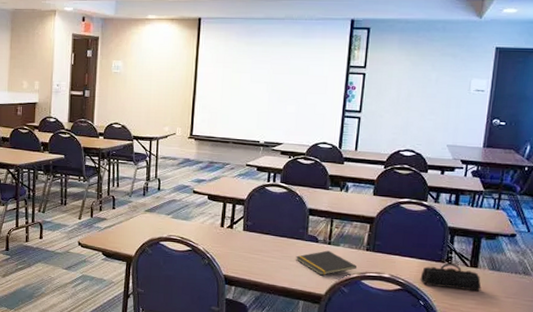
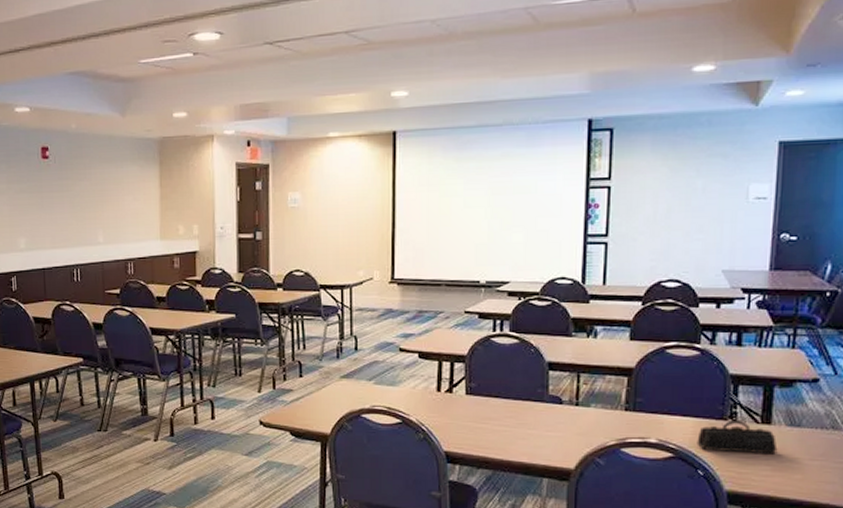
notepad: present [296,250,358,276] -> none [535,413,615,446]

